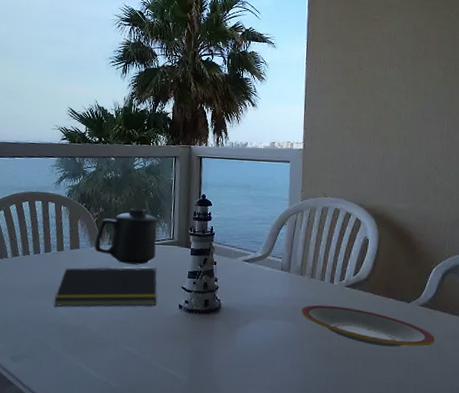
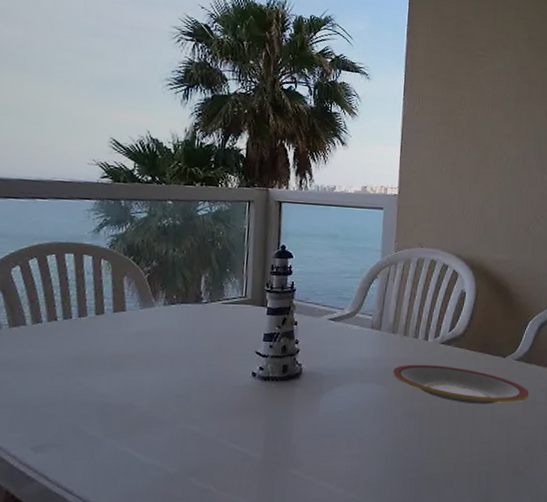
notepad: present [54,267,157,307] -> none [91,331,225,382]
mug: present [94,208,159,265] -> none [146,262,228,328]

